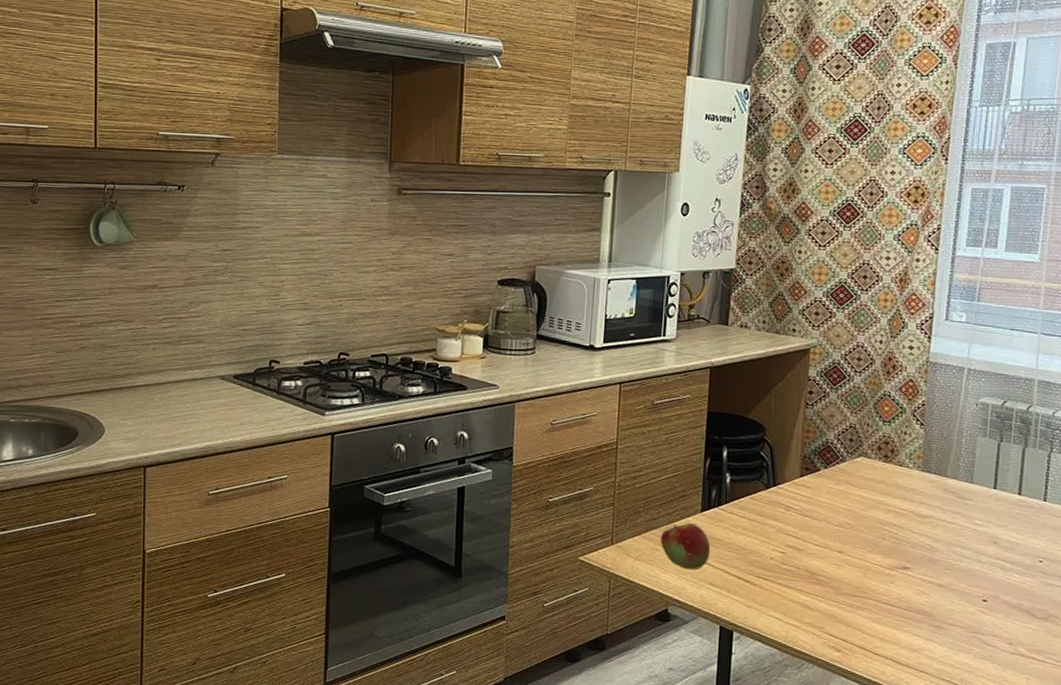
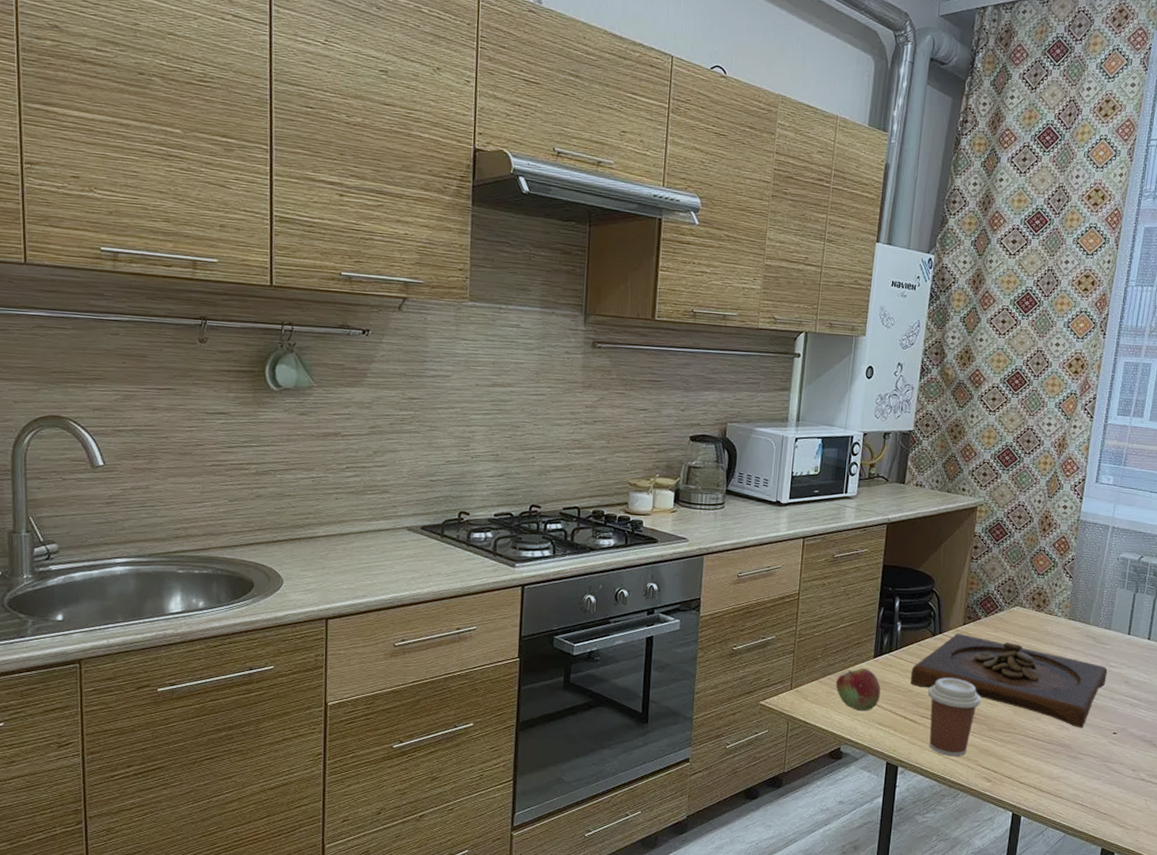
wooden tray: none [742,485,972,594] -> present [910,633,1108,728]
coffee cup: none [764,534,825,622] -> present [928,677,981,756]

